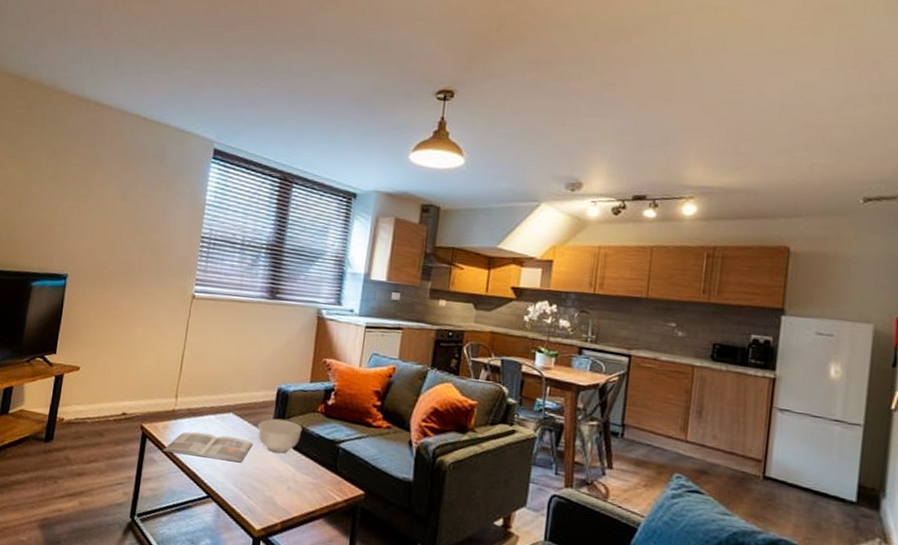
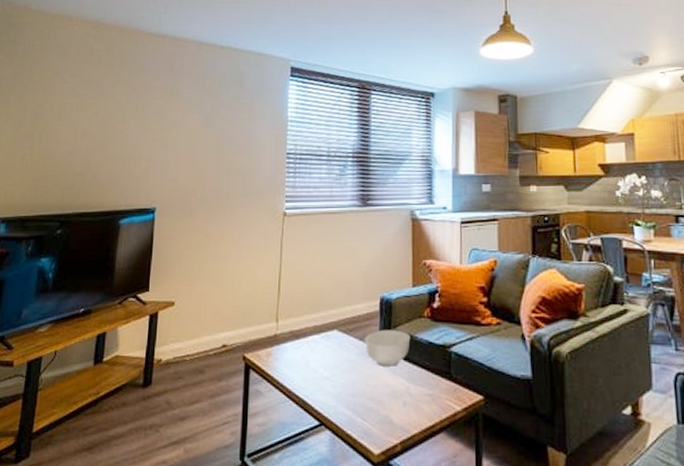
magazine: present [163,432,253,463] -> none [268,355,361,383]

